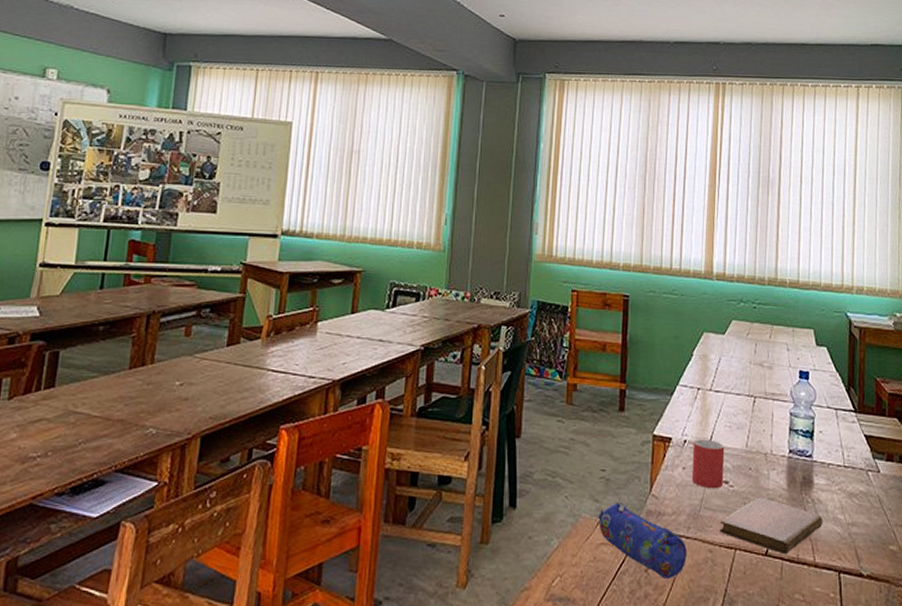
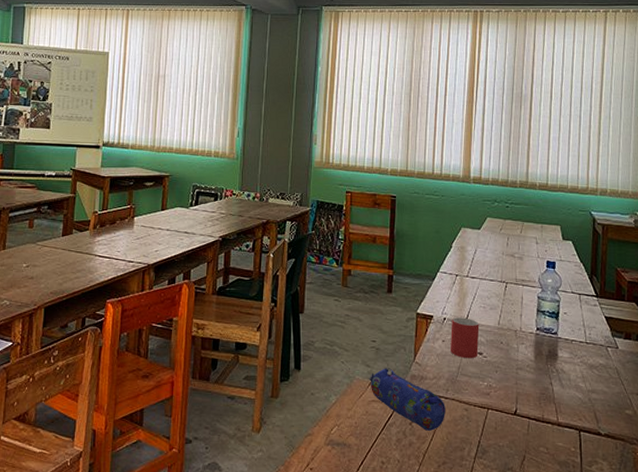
notebook: present [719,497,824,555] -> none [474,367,566,415]

